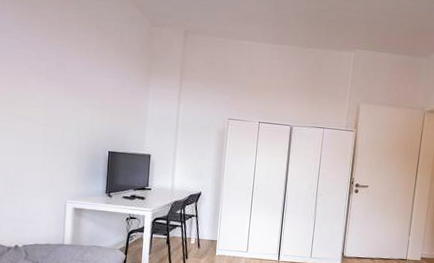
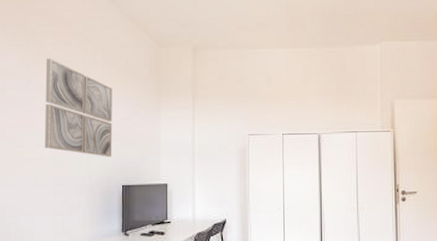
wall art: none [35,21,105,124] -> present [44,58,112,157]

